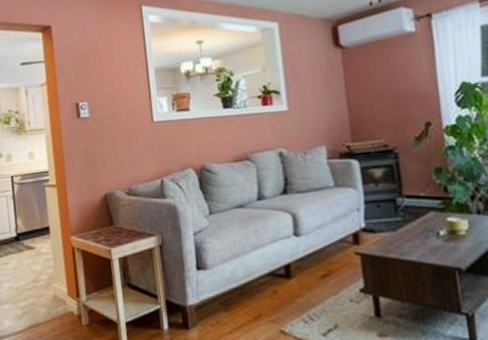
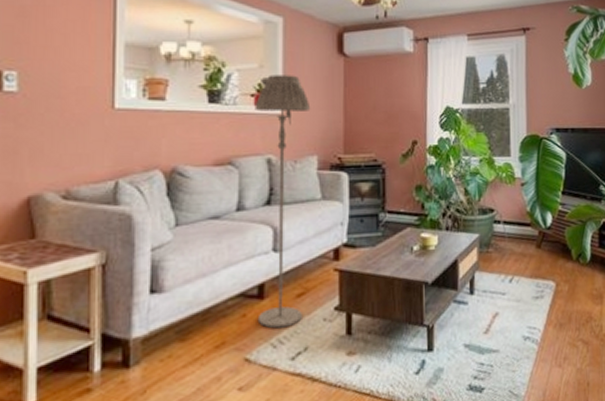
floor lamp: none [262,73,329,306] -> present [255,75,311,329]

